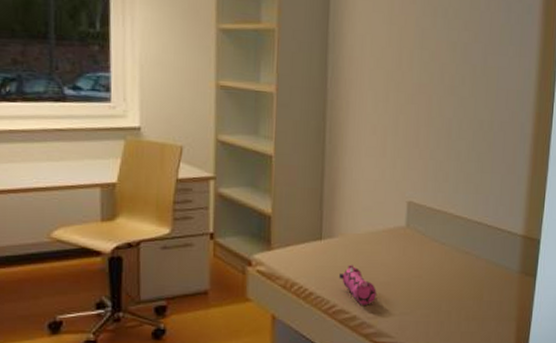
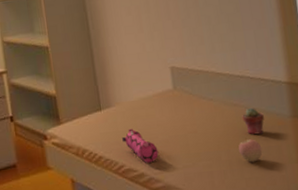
apple: none [460,290,484,316] -> present [238,138,263,163]
potted succulent: none [471,257,493,287] -> present [242,107,264,135]

